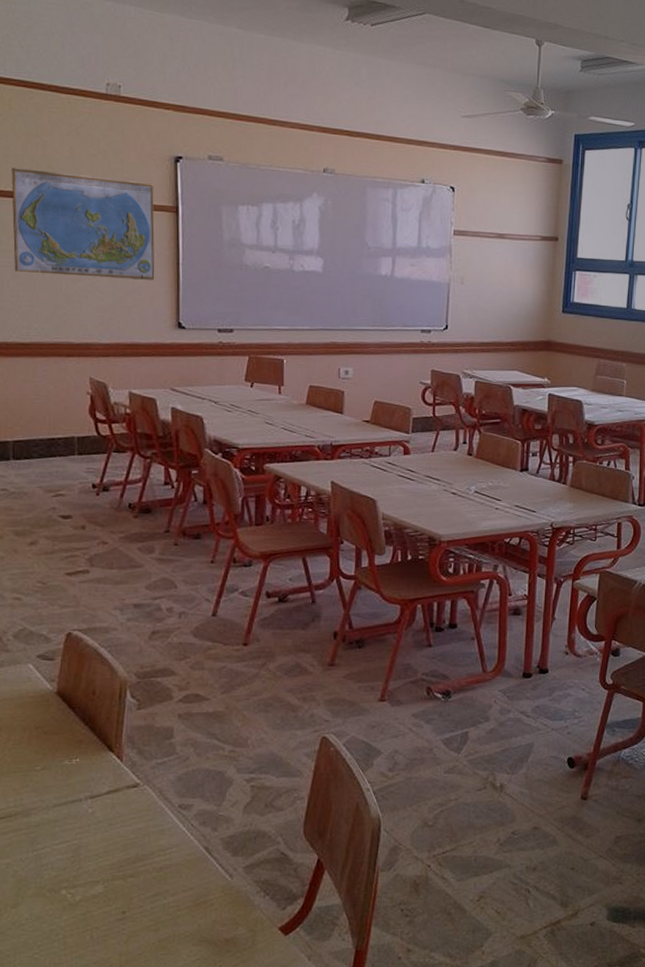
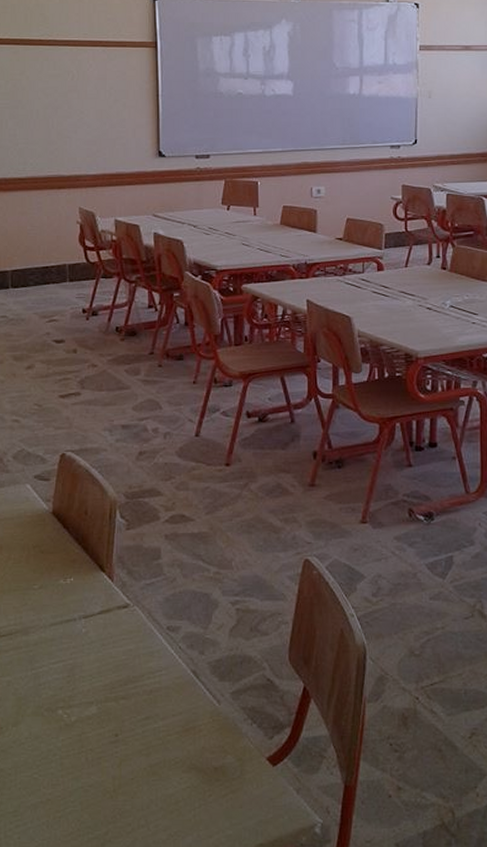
world map: present [11,167,155,280] -> none [9,17,137,113]

